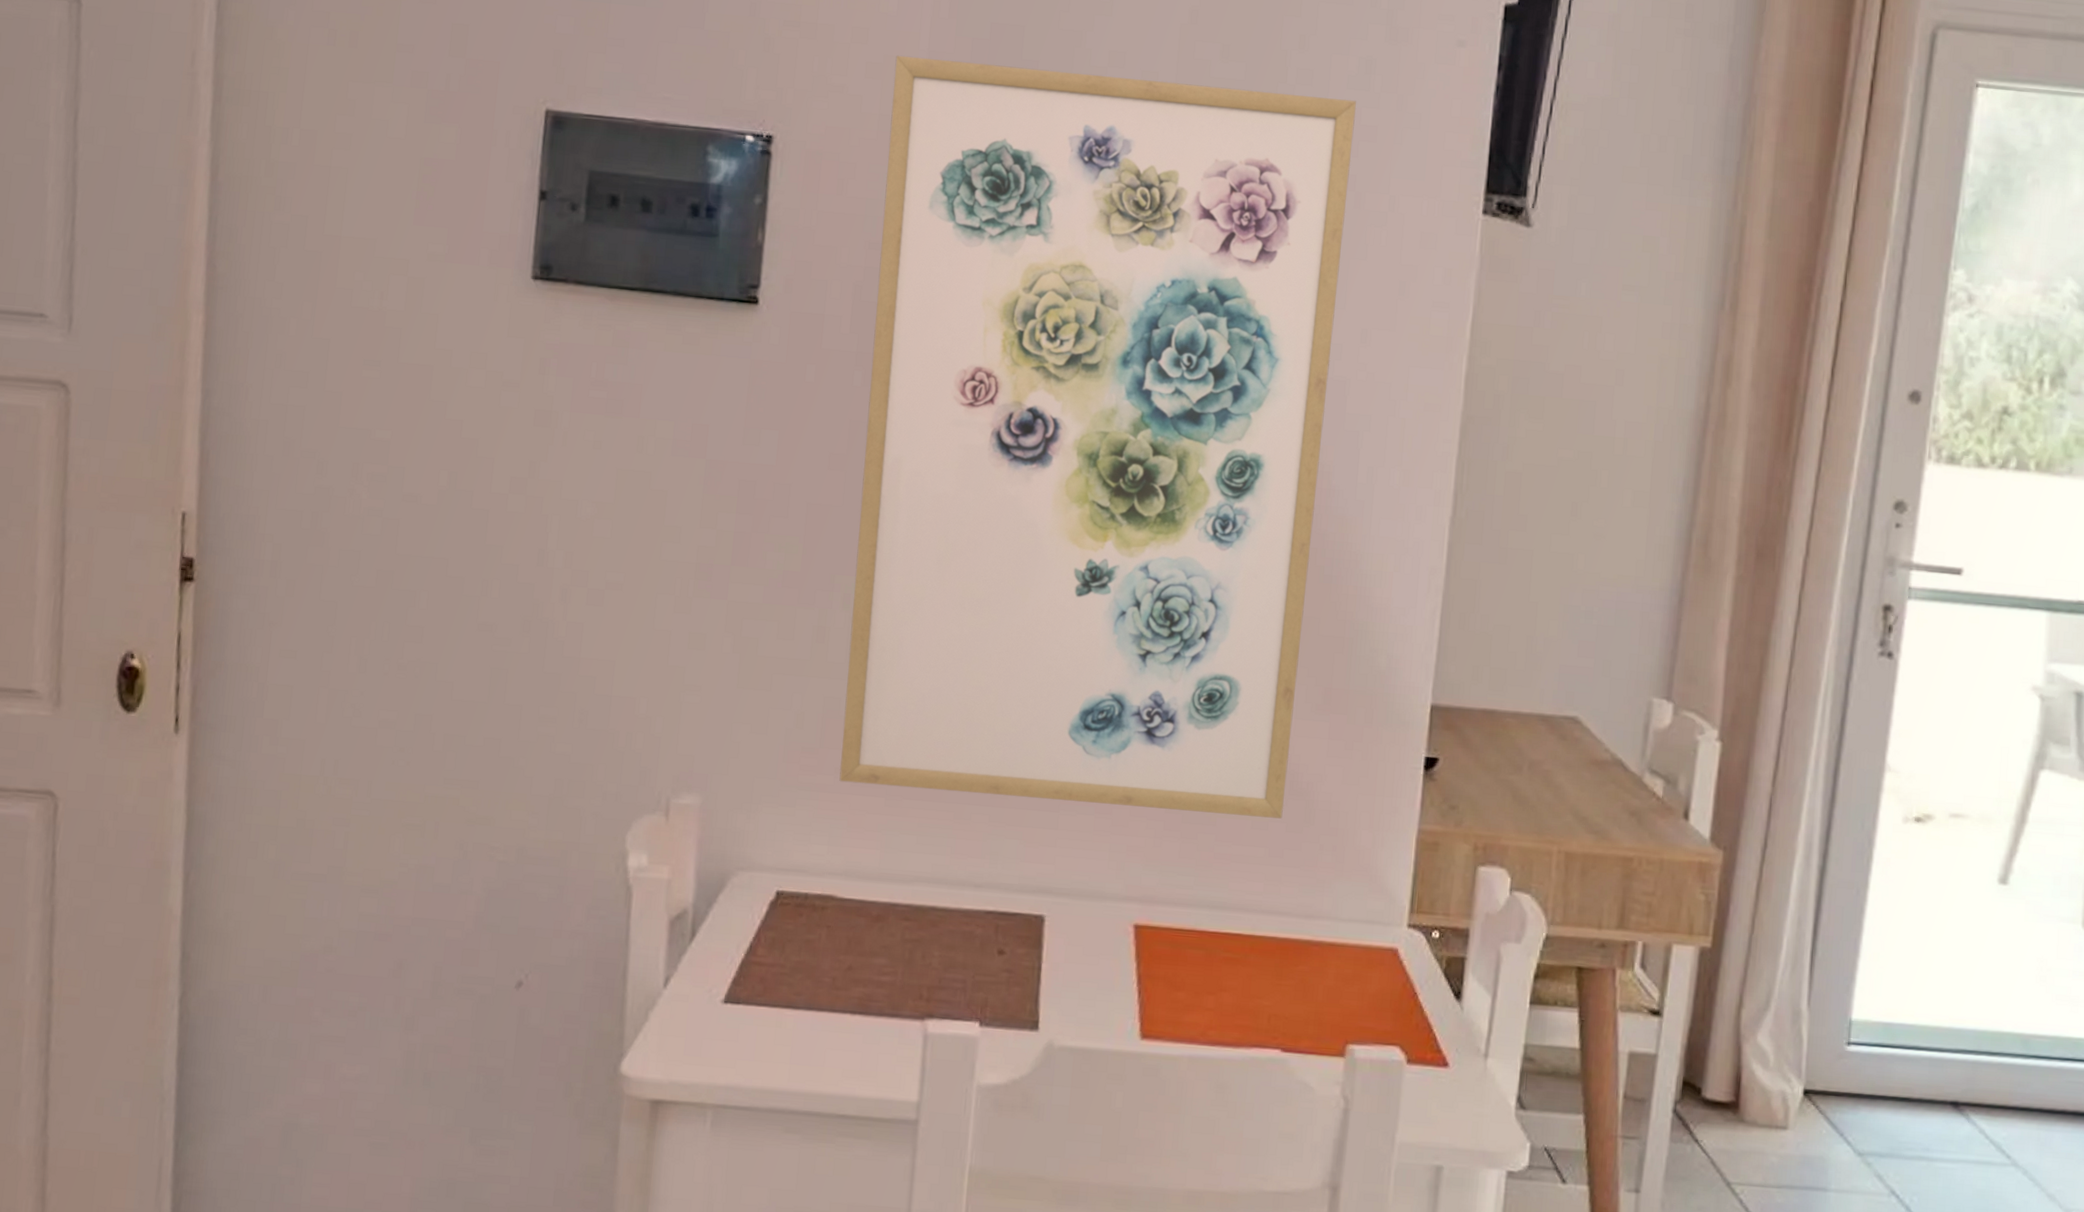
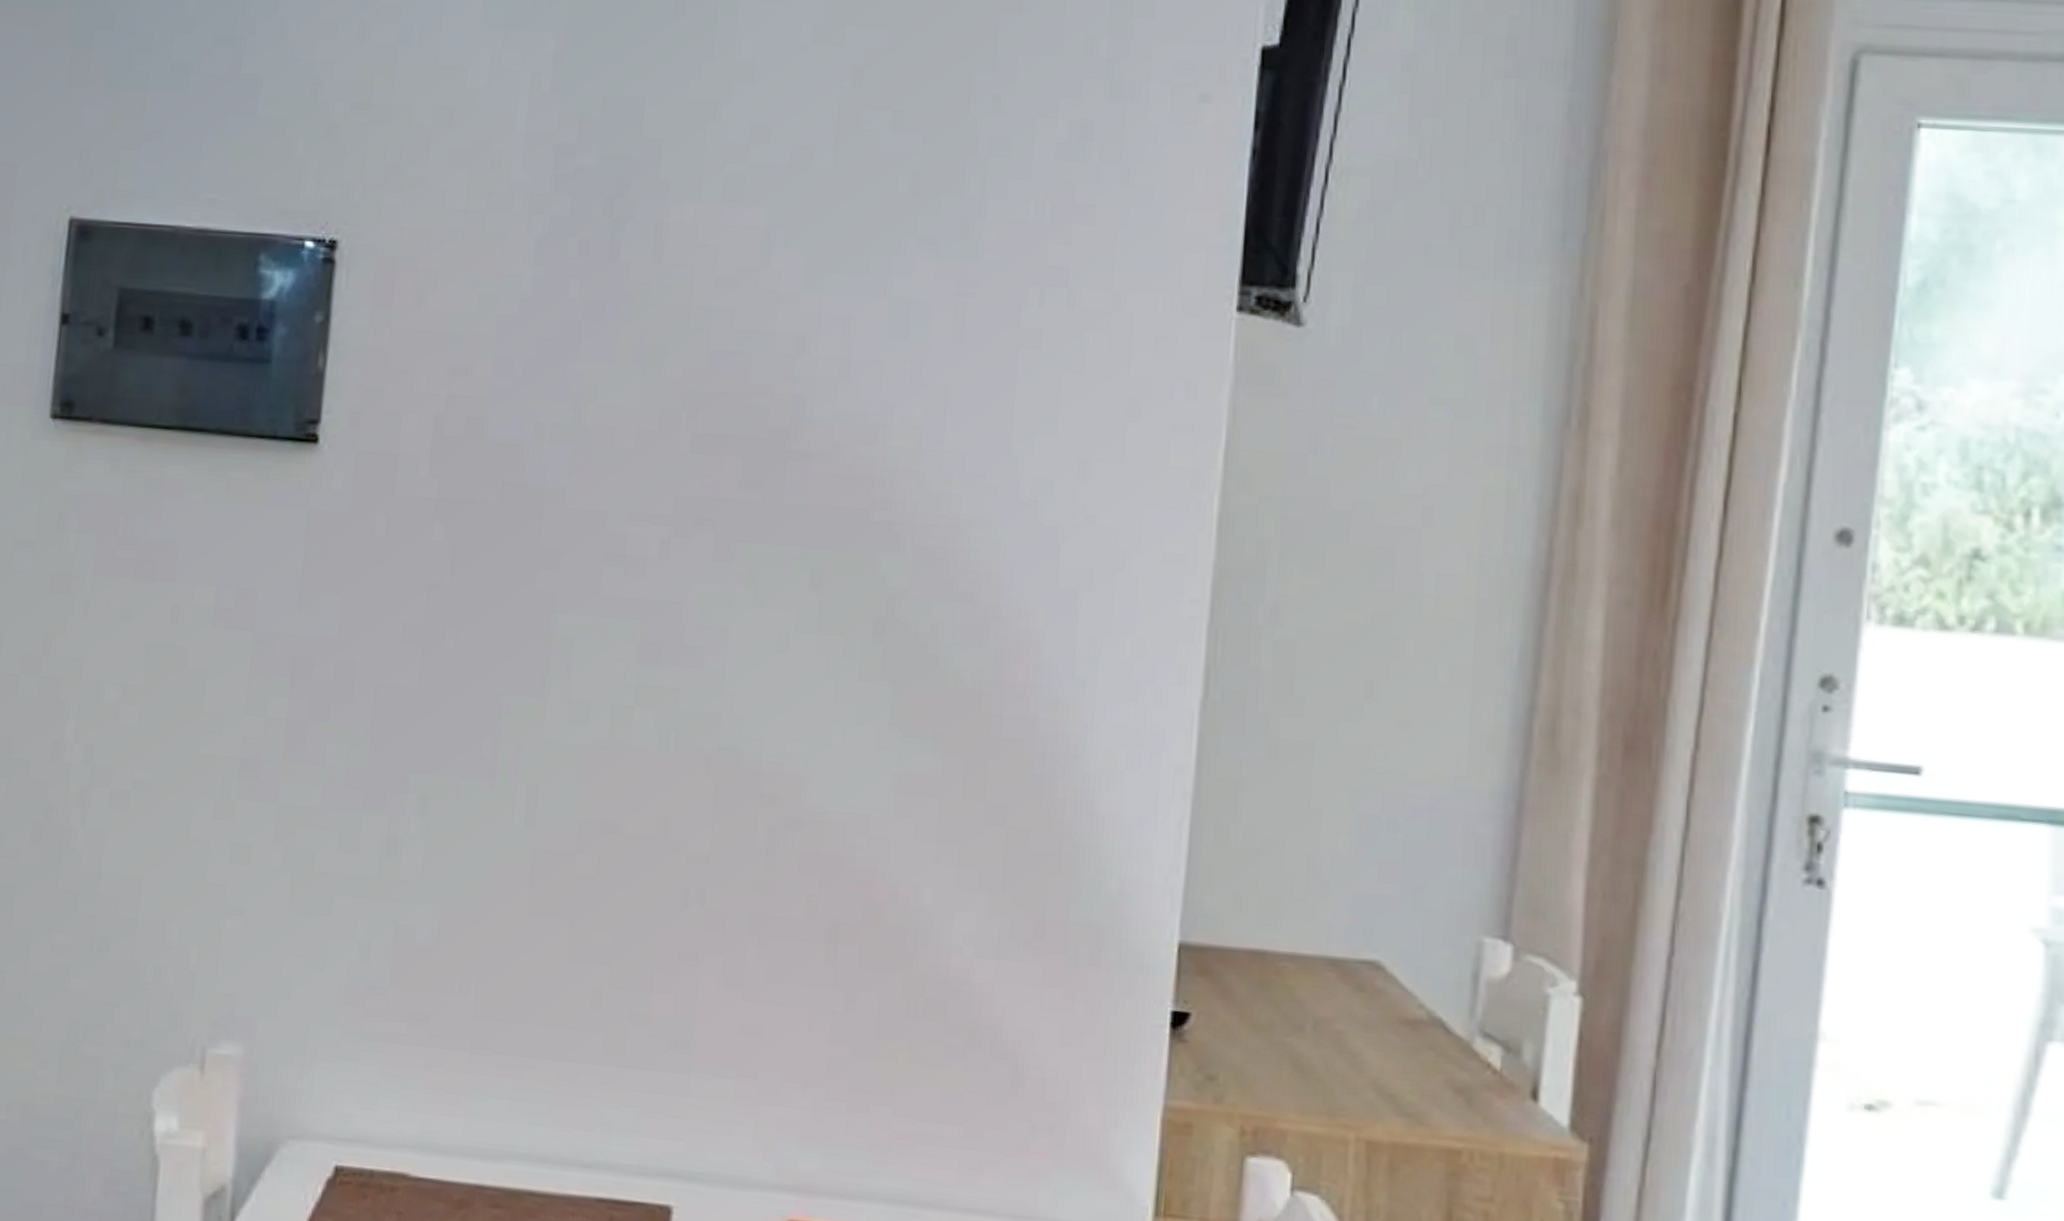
wall art: present [839,55,1357,819] -> none [413,138,1068,1088]

